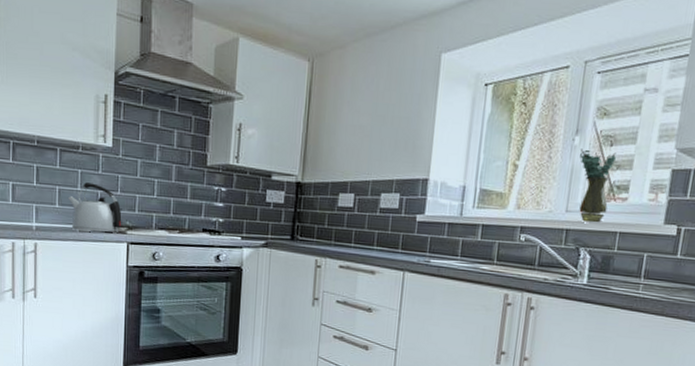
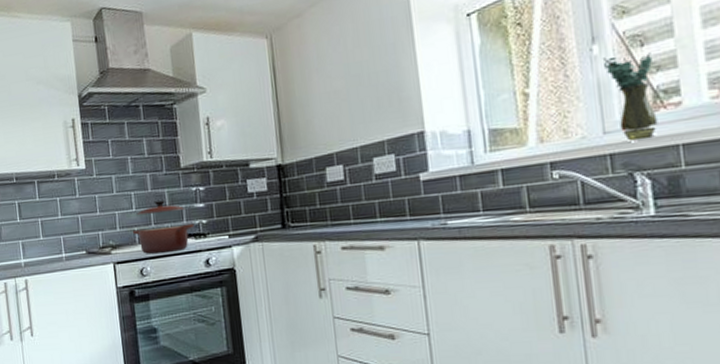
kettle: present [67,182,122,234] -> none [50,208,106,261]
saucepan: none [150,192,211,244] -> present [132,200,194,255]

